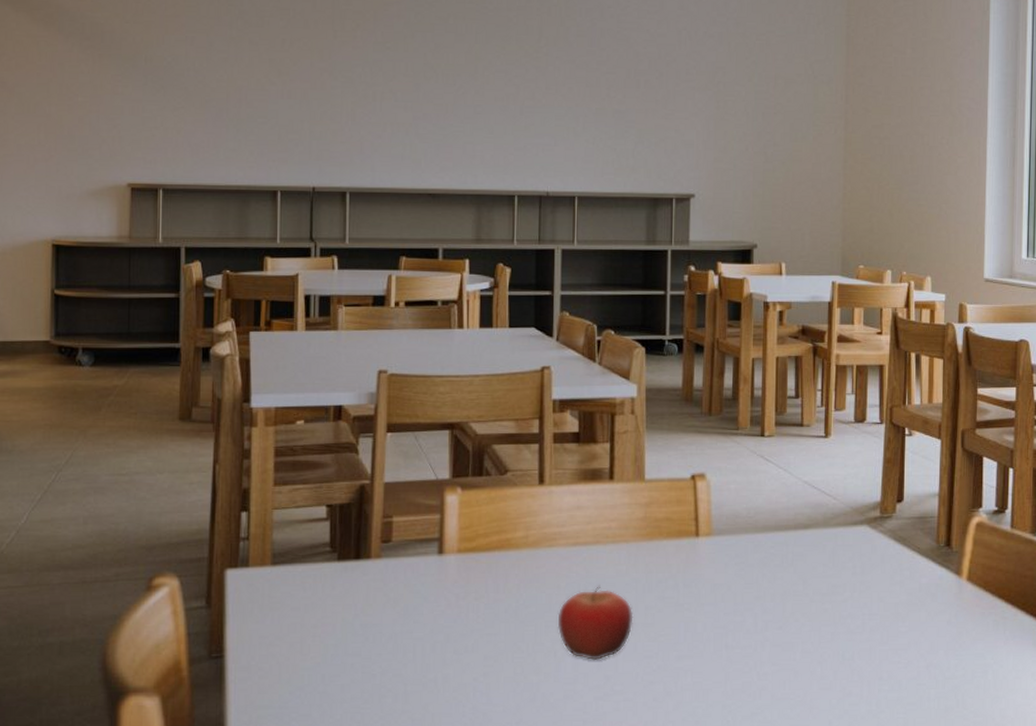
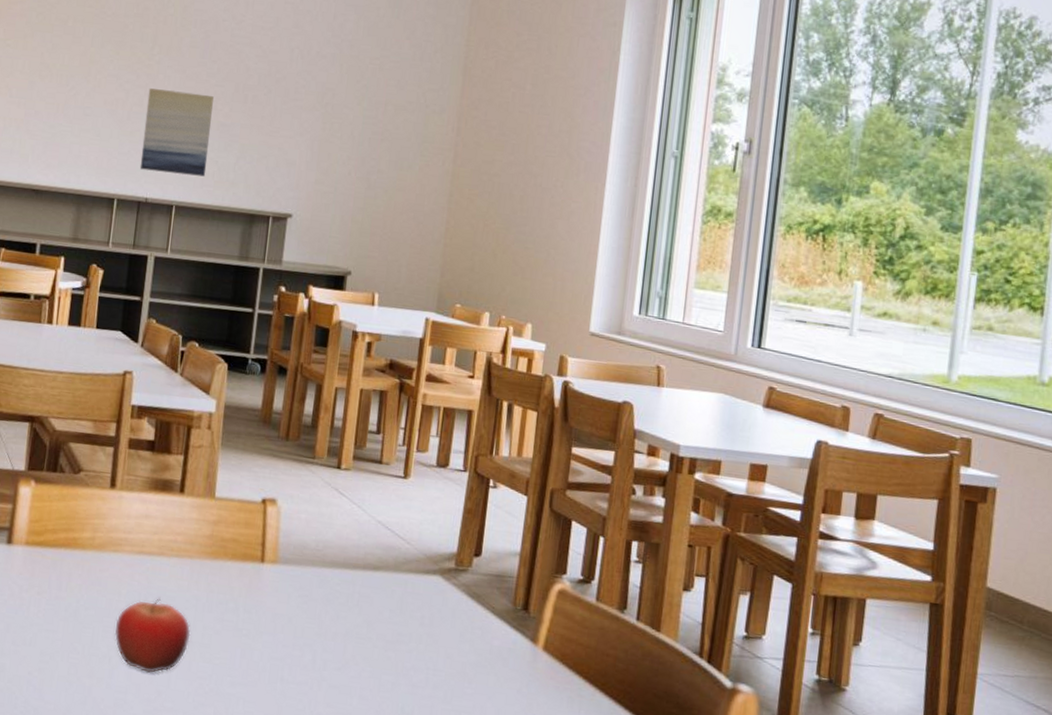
wall art: none [537,81,606,165] -> present [139,88,214,177]

